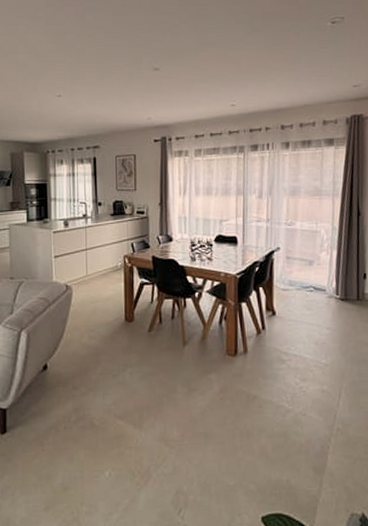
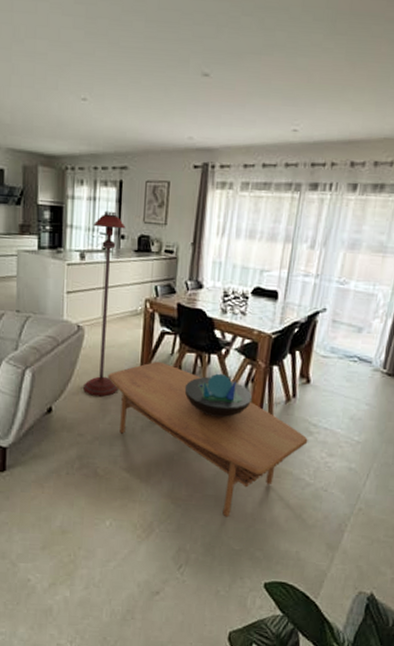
floor lamp: none [73,183,106,349] -> present [83,210,126,397]
coffee table: none [96,310,282,453] -> present [108,361,308,517]
decorative bowl: none [166,315,227,356] -> present [184,373,252,418]

